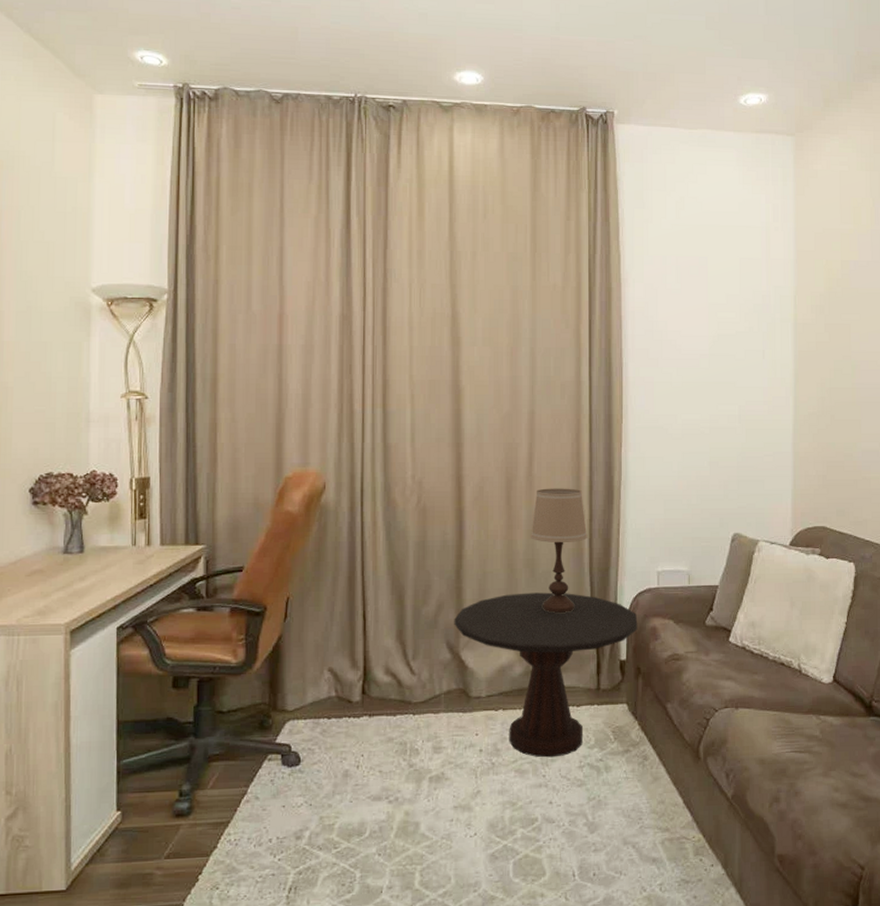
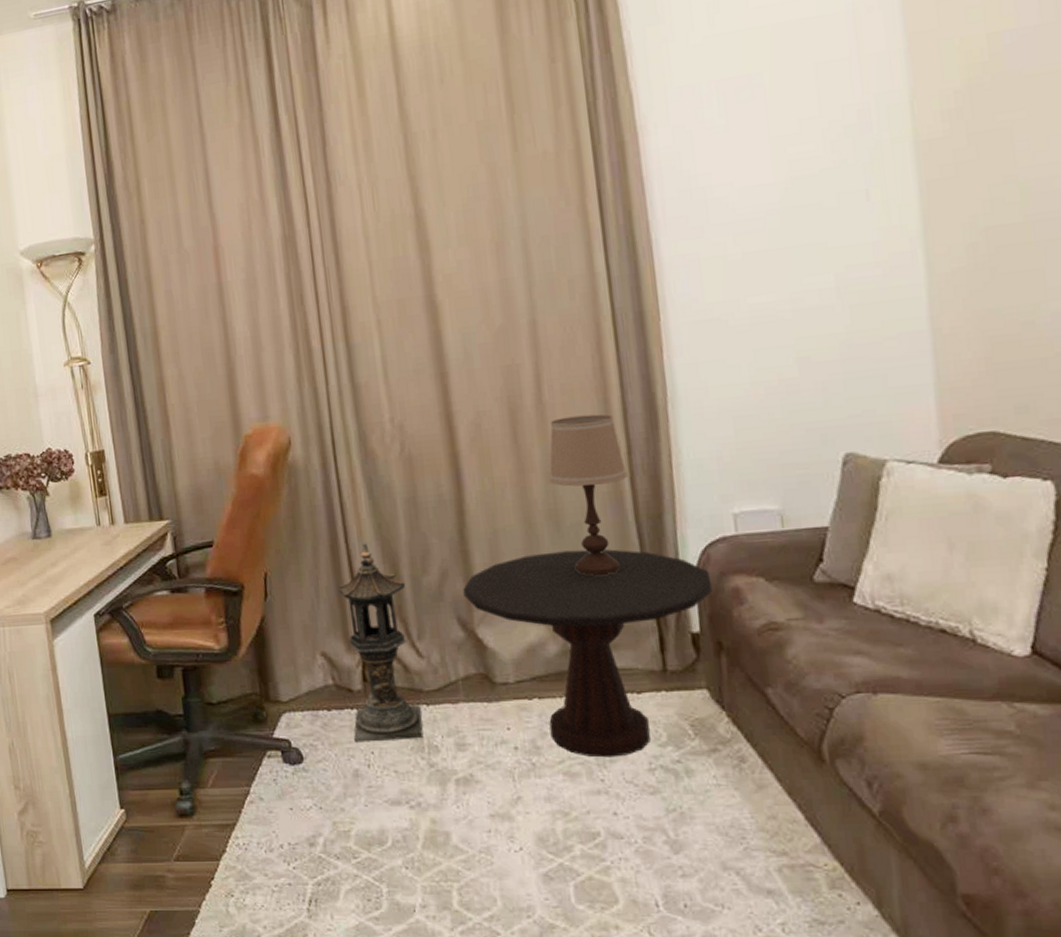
lantern: none [348,577,408,747] -> present [338,543,424,743]

